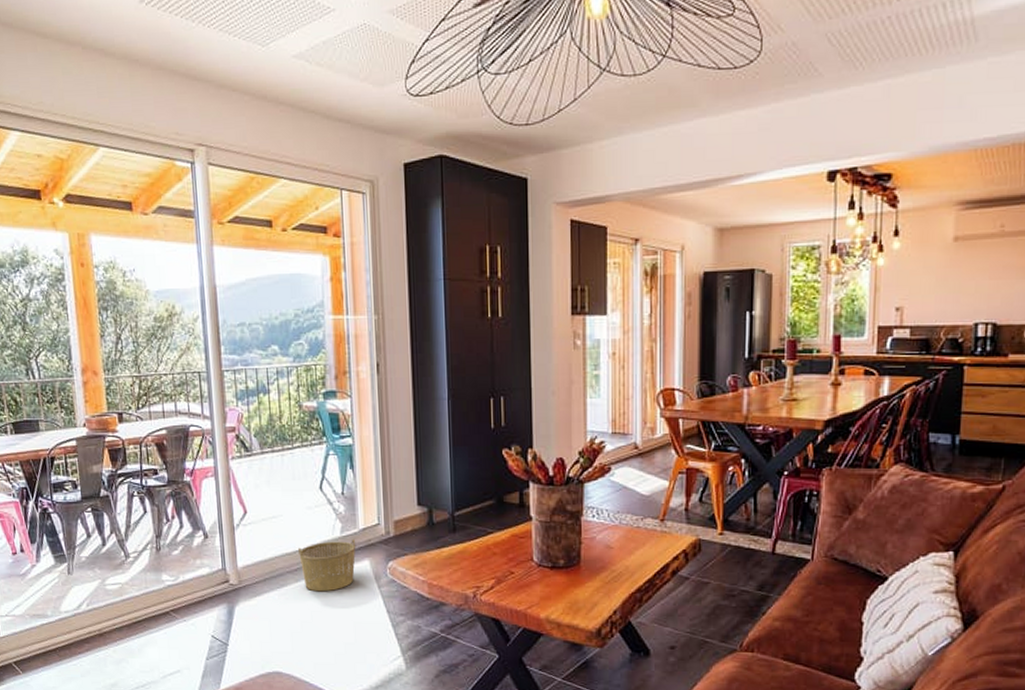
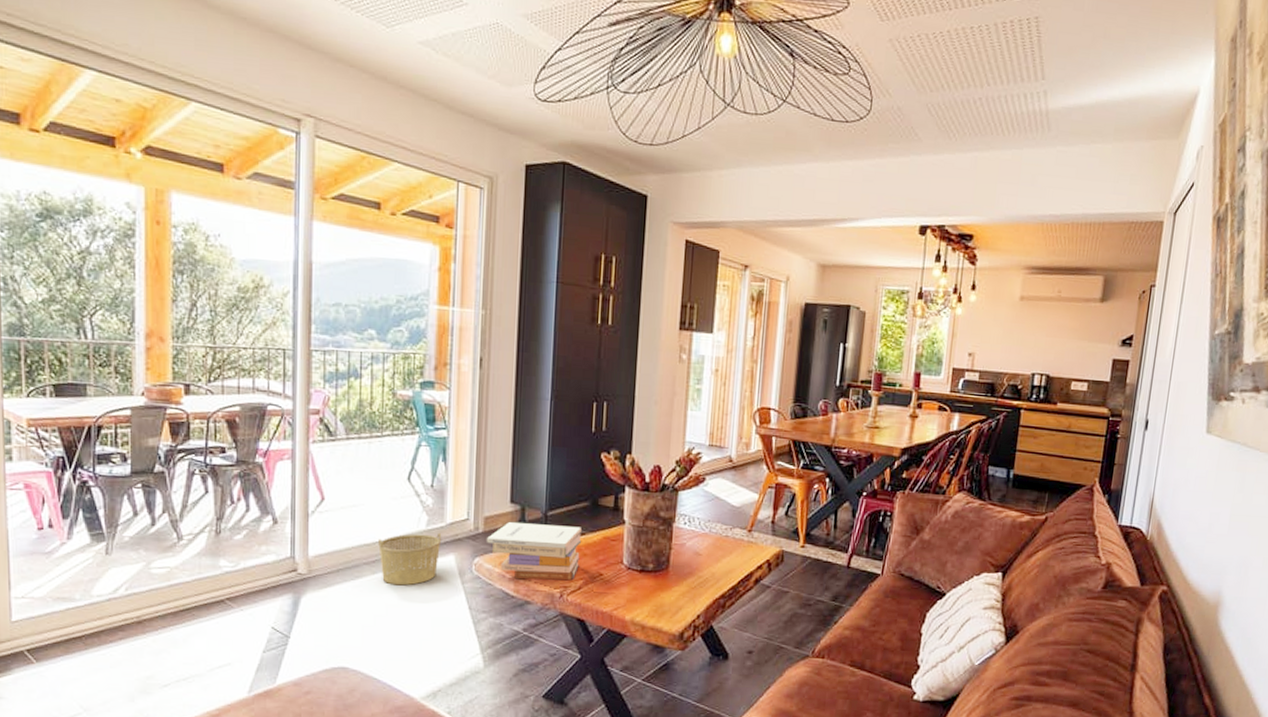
books: none [397,524,490,582] -> present [486,521,583,581]

